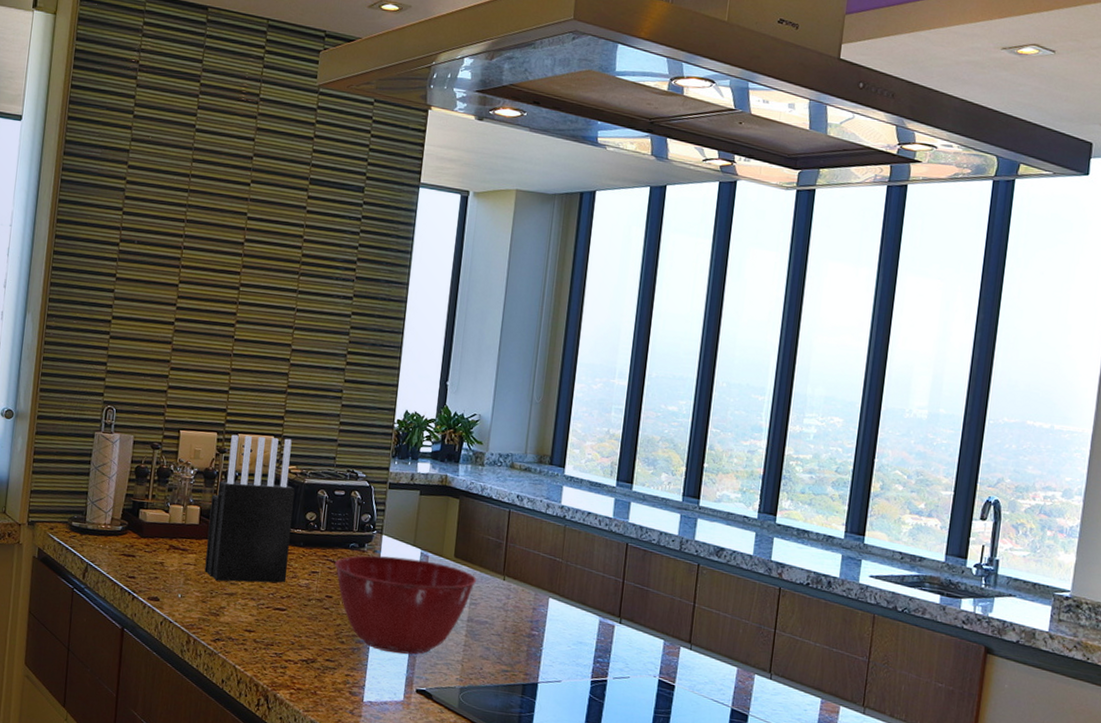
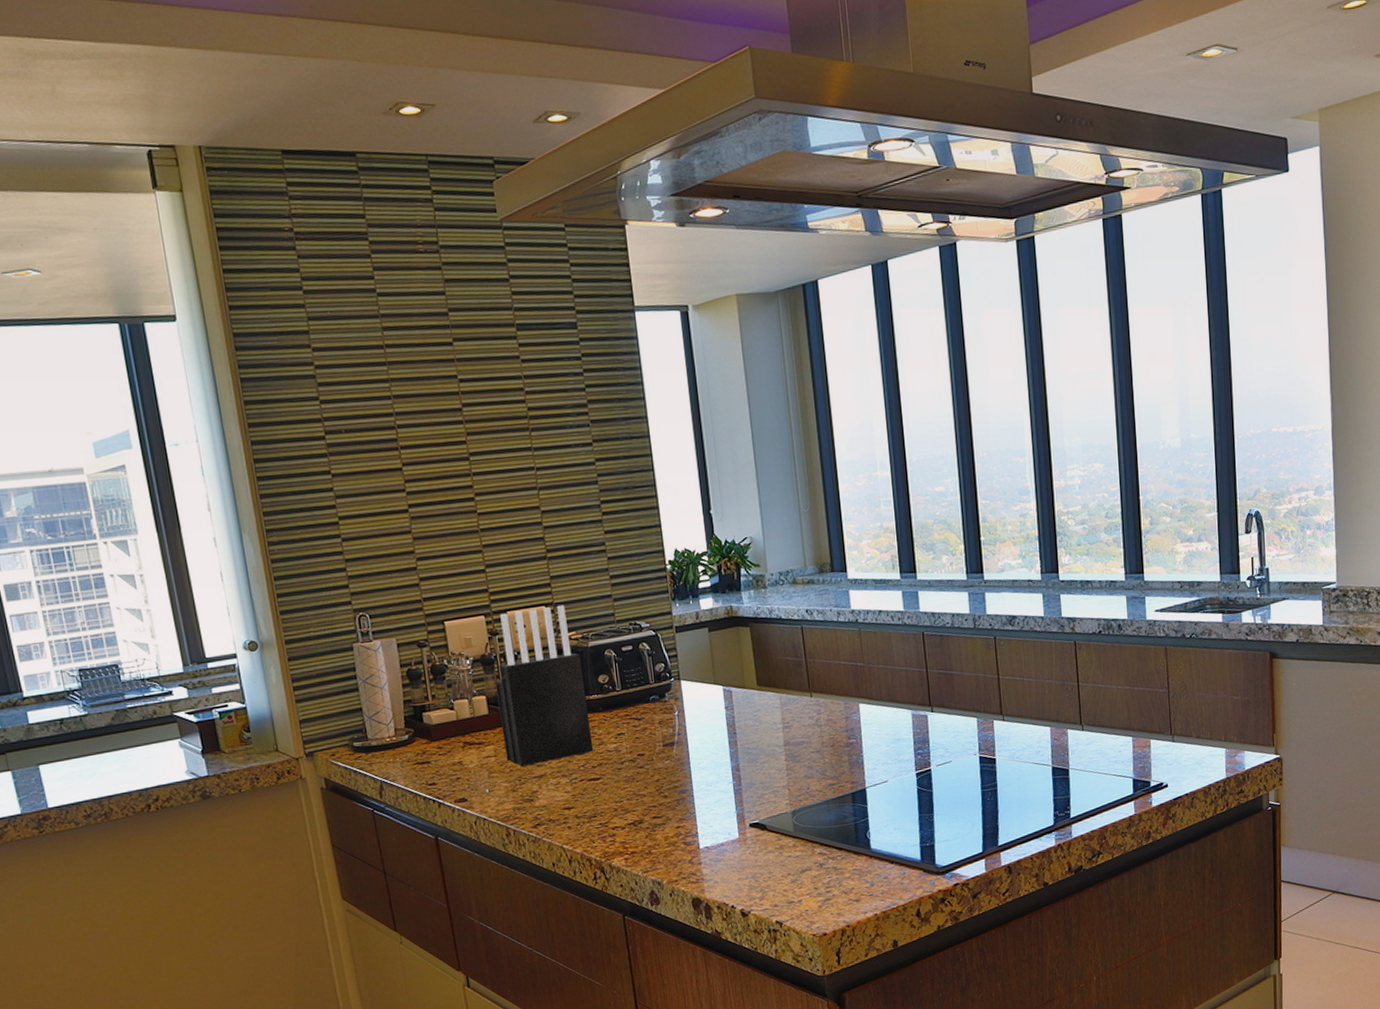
mixing bowl: present [335,555,477,655] -> none [639,695,785,795]

